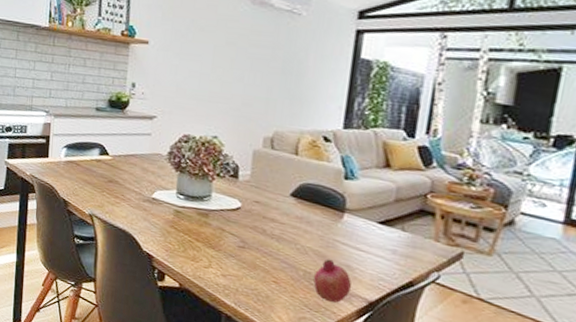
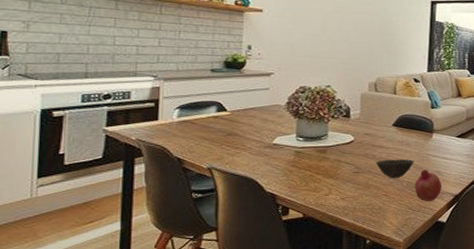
bowl: none [265,237,316,265] -> present [375,159,414,179]

